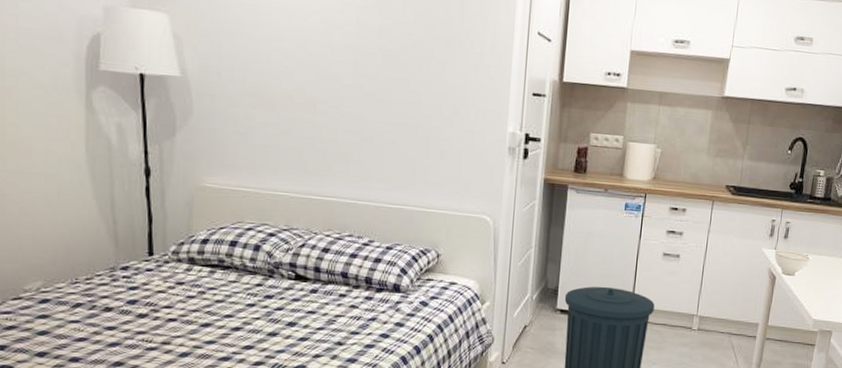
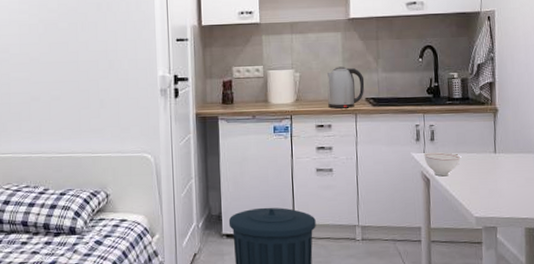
kettle: none [686,148,728,194] -> present [327,66,365,109]

